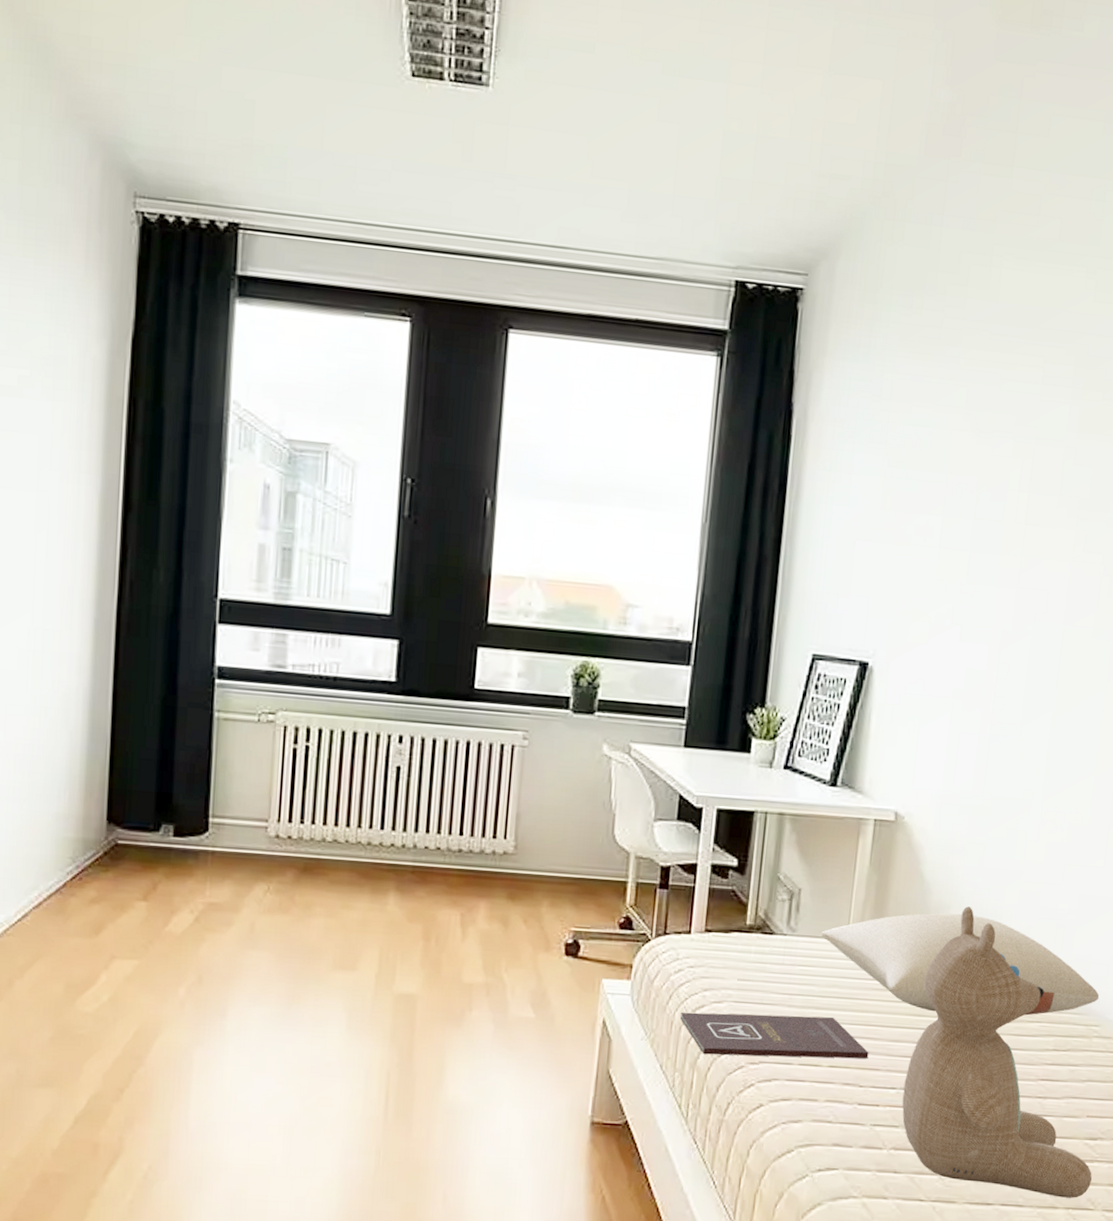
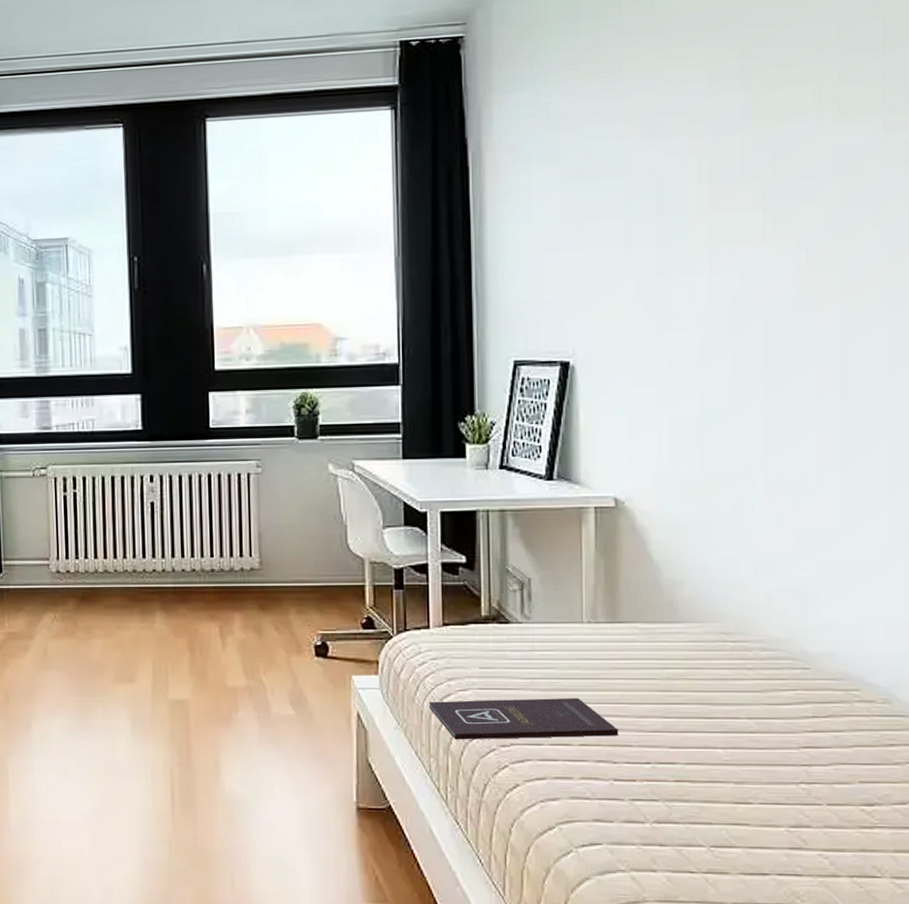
pillow: present [821,913,1100,1016] -> none [556,589,856,687]
teddy bear: present [902,906,1092,1198] -> none [659,582,874,866]

